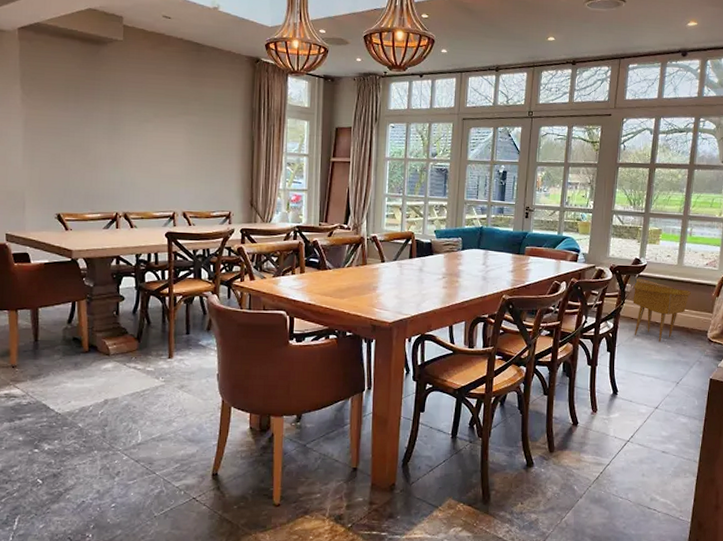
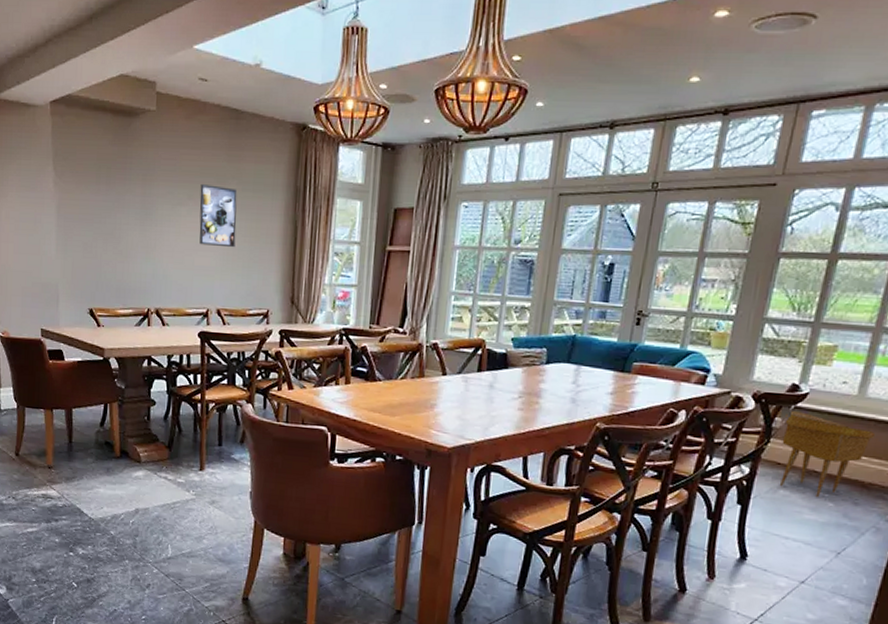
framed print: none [165,104,200,159] -> present [199,184,238,248]

